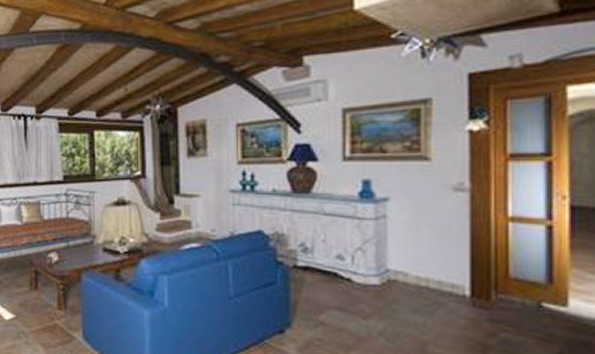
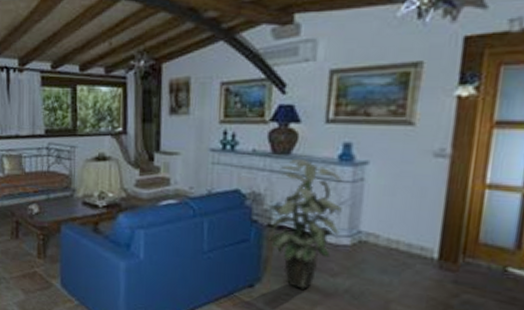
indoor plant: none [291,197,367,334] -> present [267,158,342,290]

